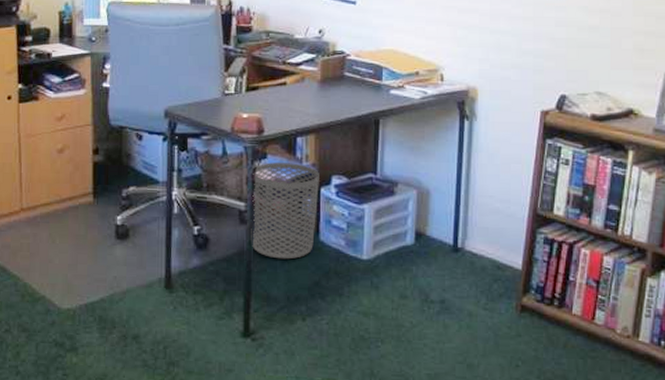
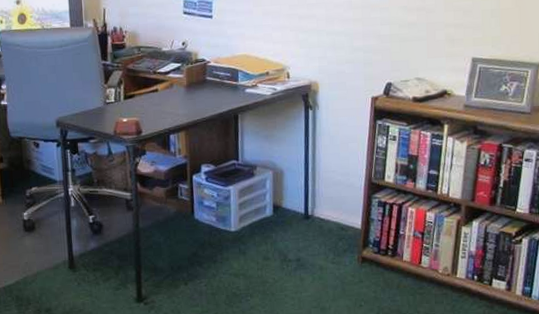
waste bin: present [251,162,319,260] -> none [135,156,191,237]

